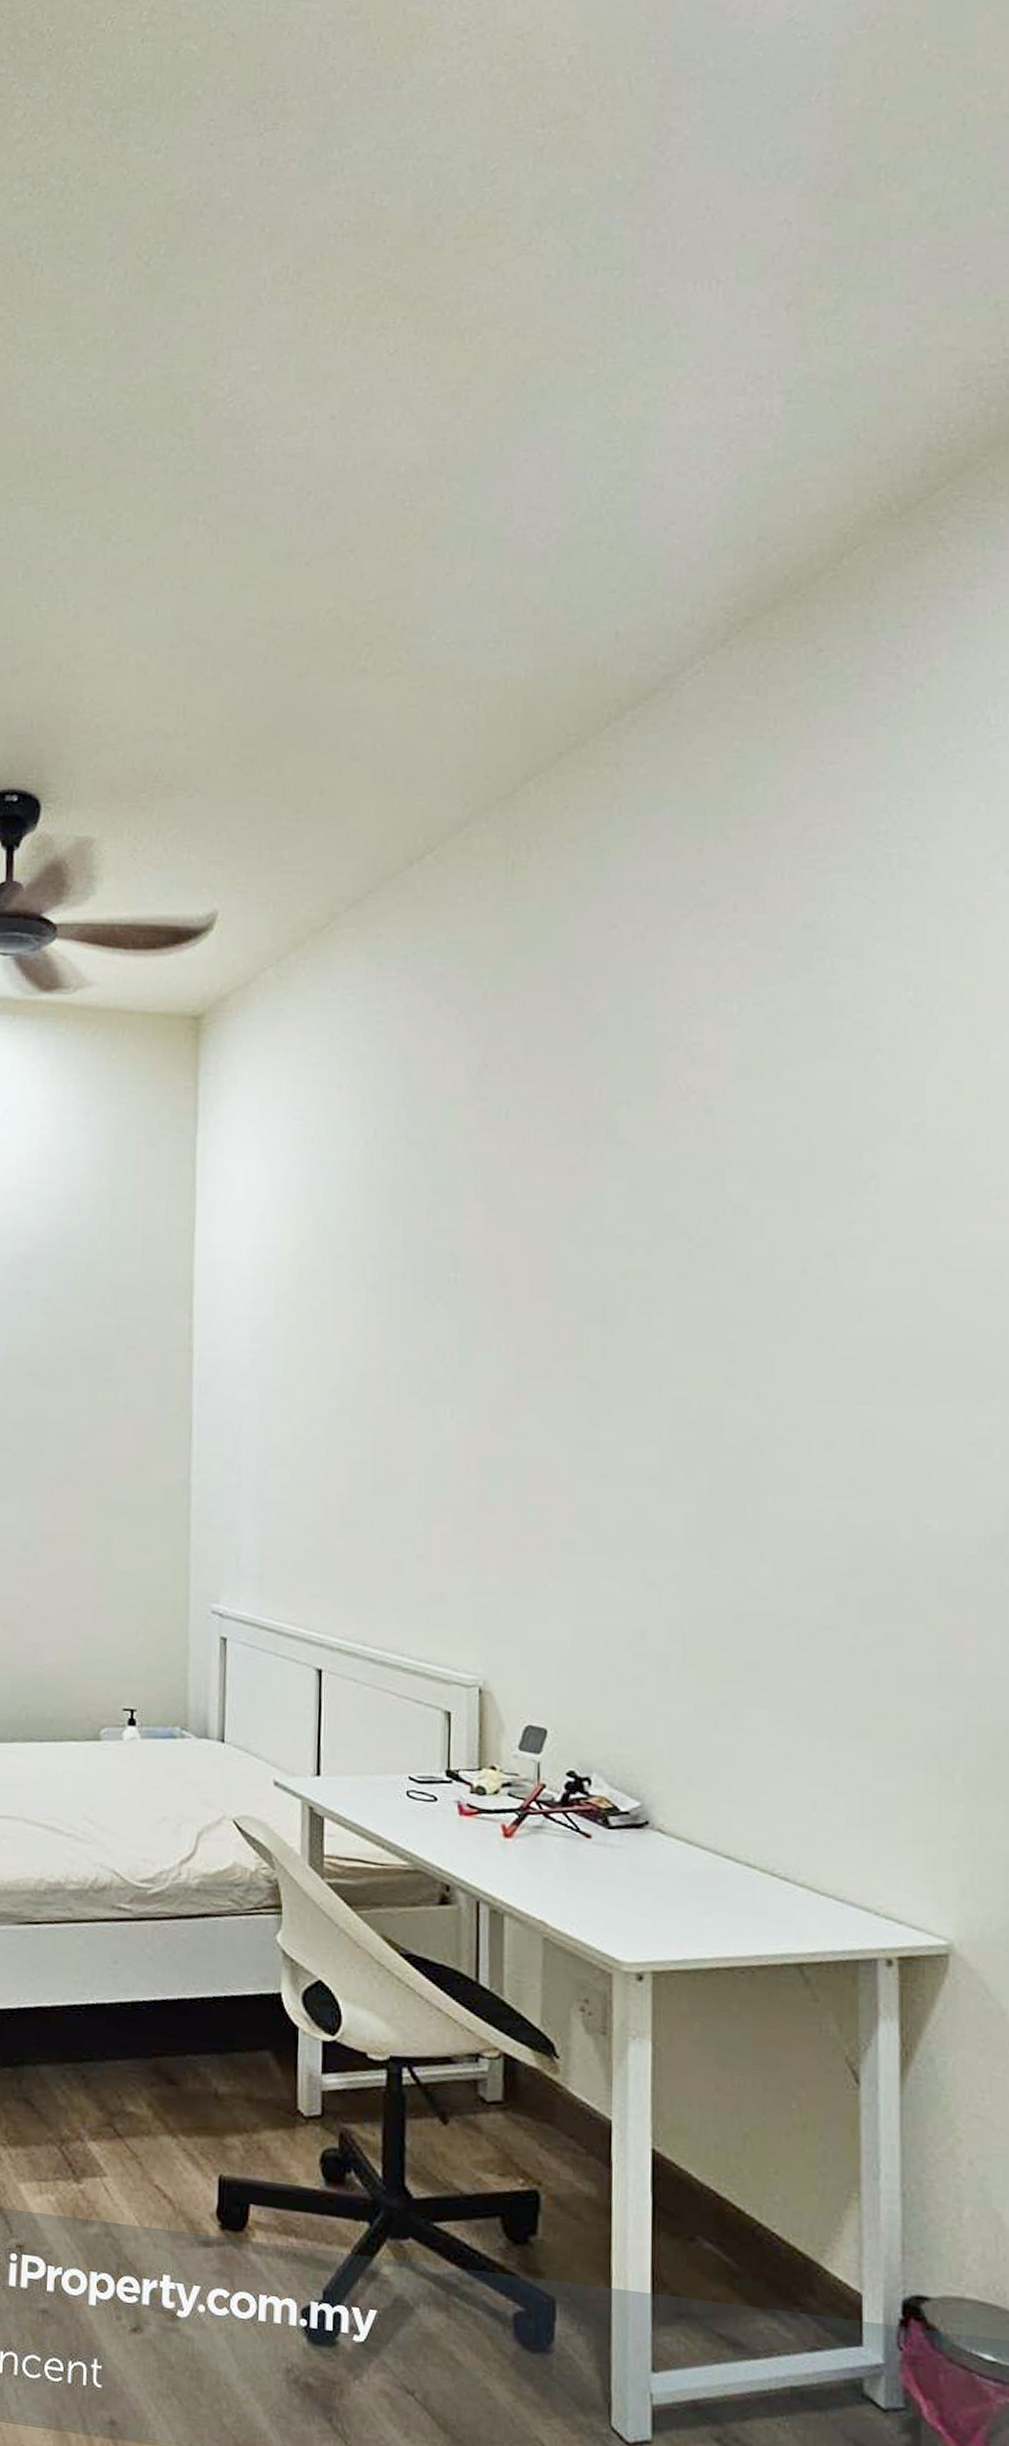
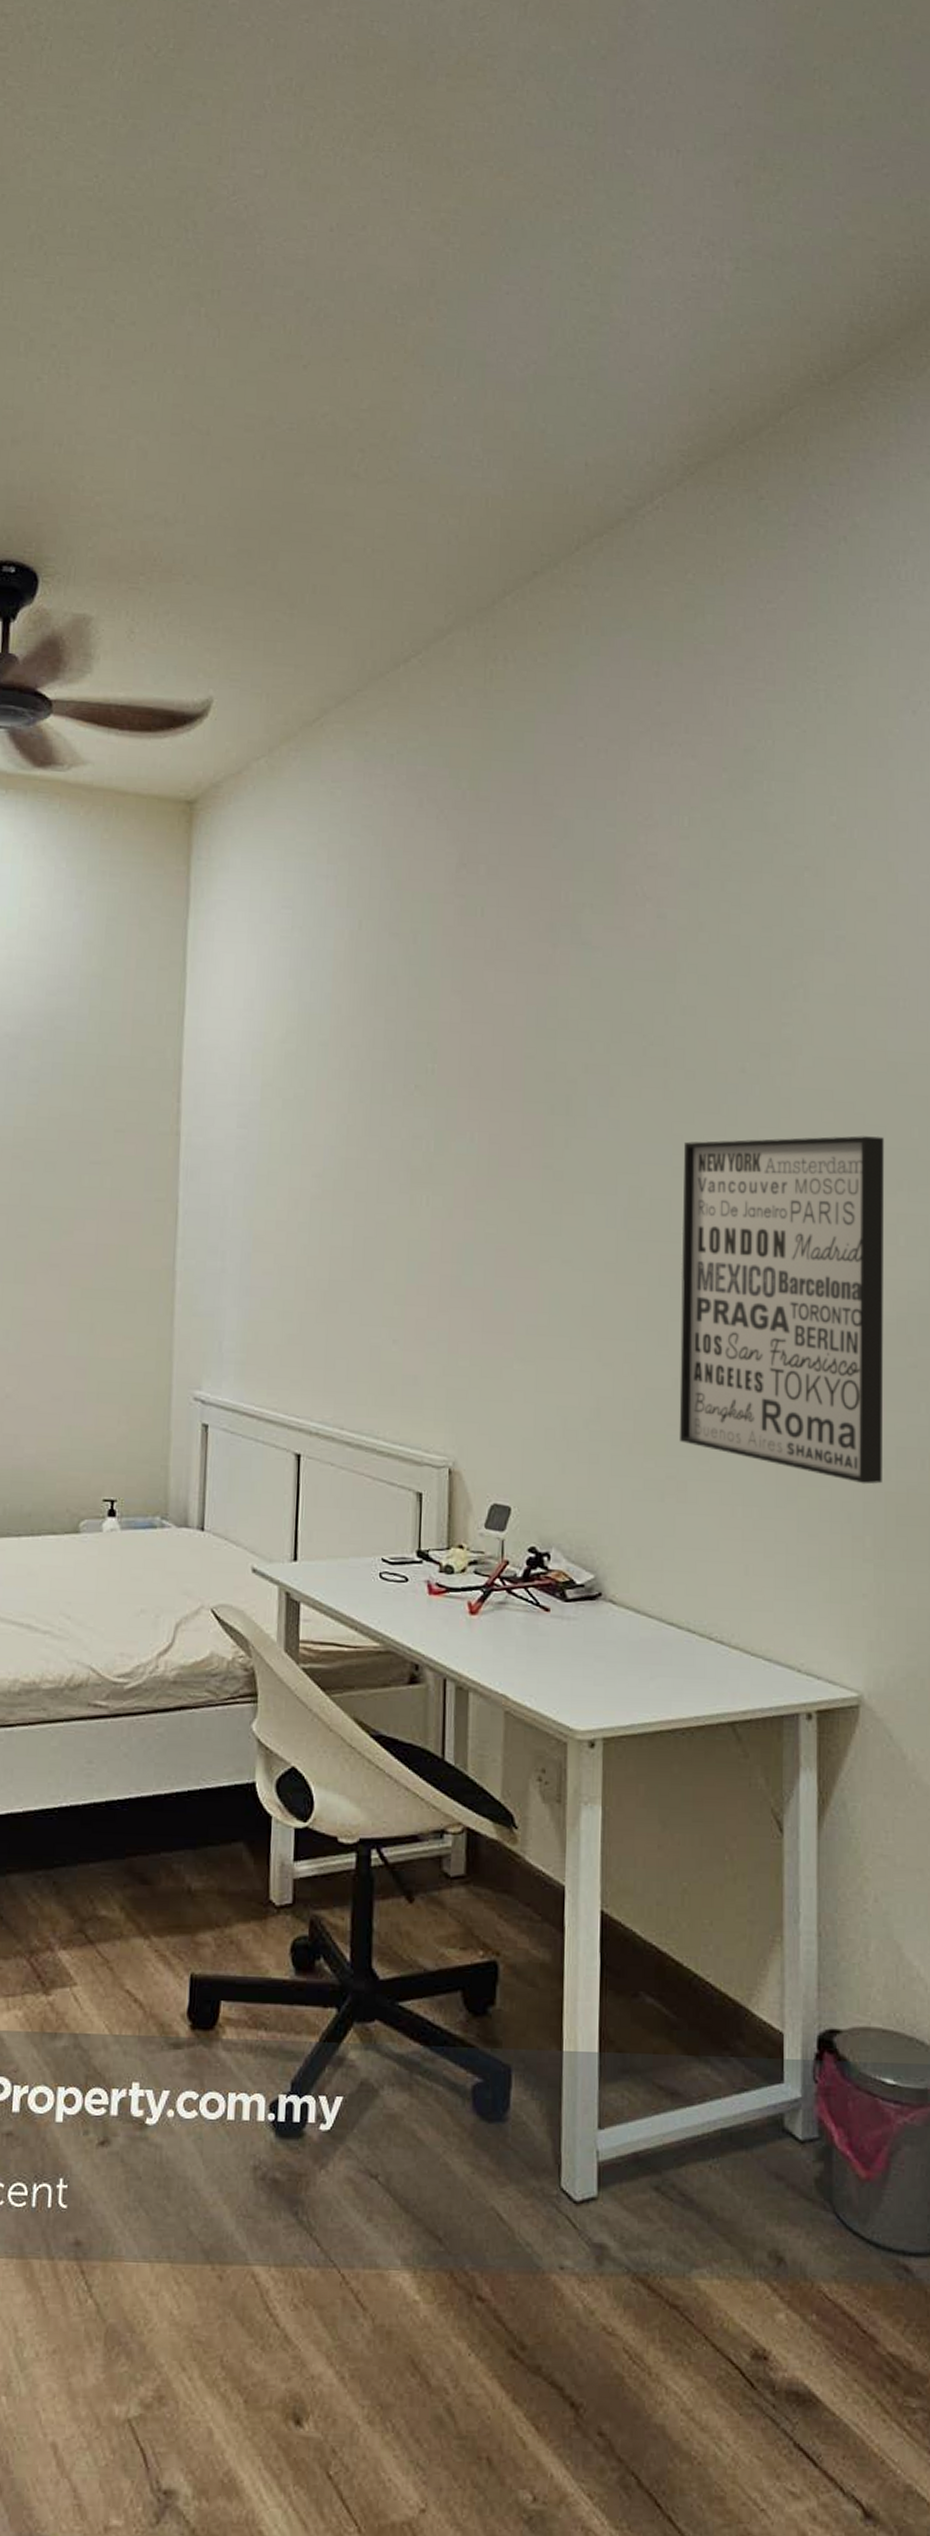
wall art: none [734,1340,974,1718] -> present [679,1136,884,1485]

